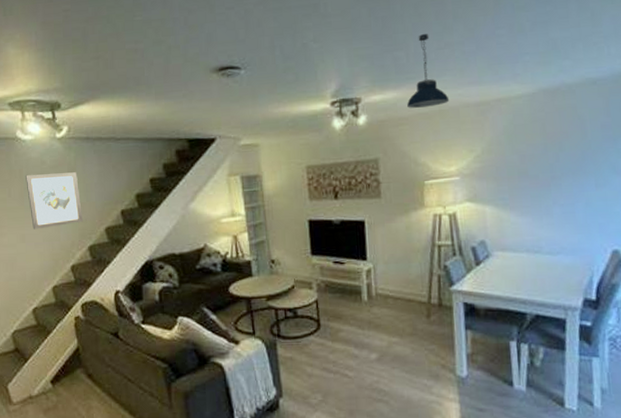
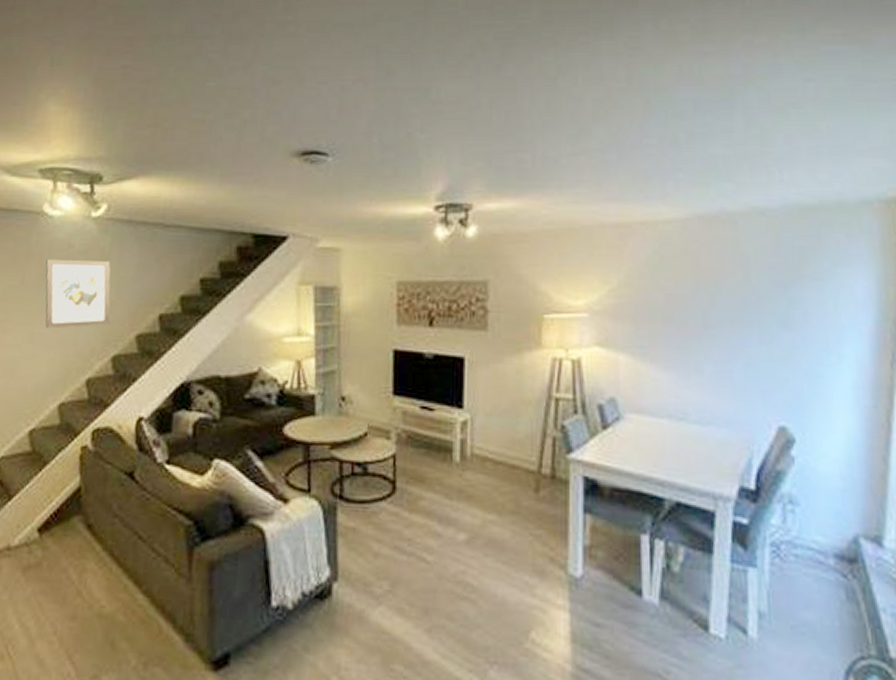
pendant light: present [407,34,450,108] -> none [529,135,582,223]

